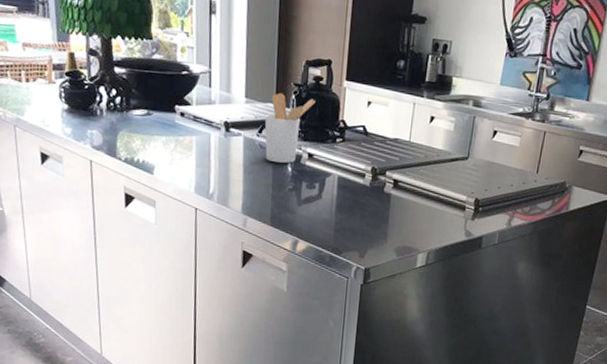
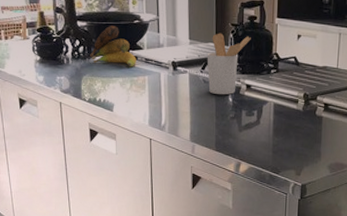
banana: none [128,74,183,125] -> present [90,25,136,67]

